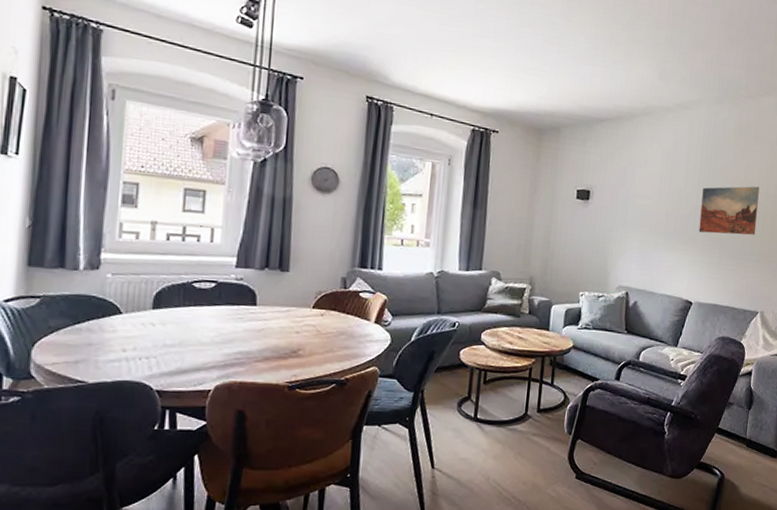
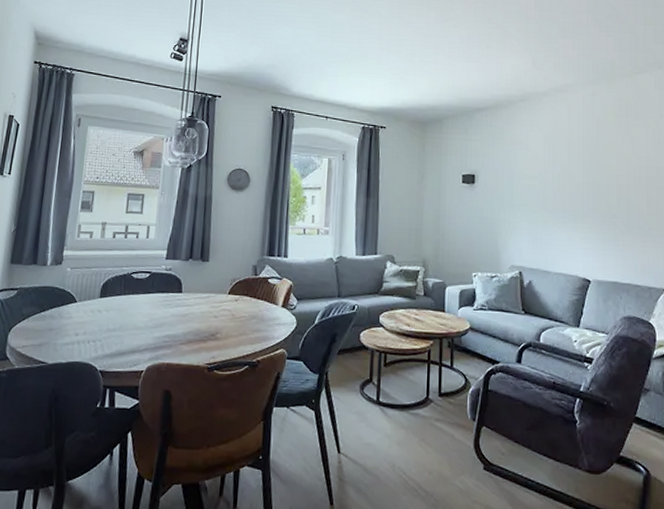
wall art: present [698,186,760,235] -> none [588,160,651,210]

